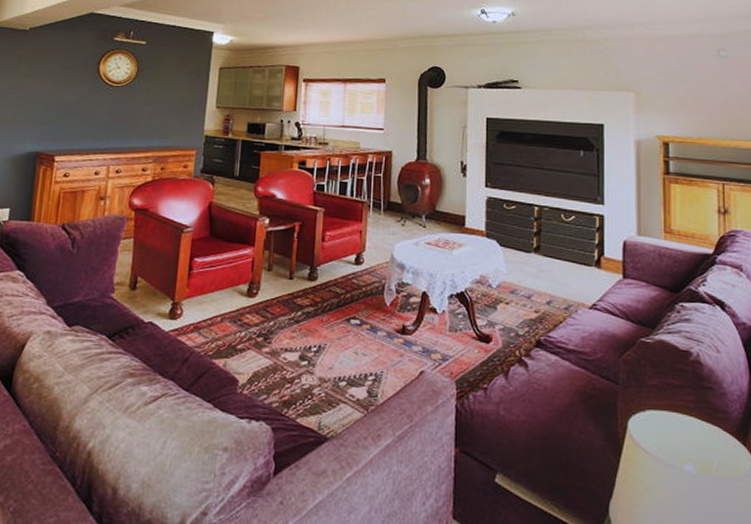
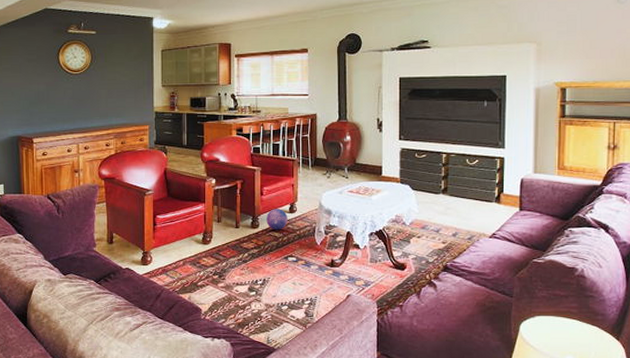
decorative ball: none [326,259,353,285] -> present [266,209,288,230]

